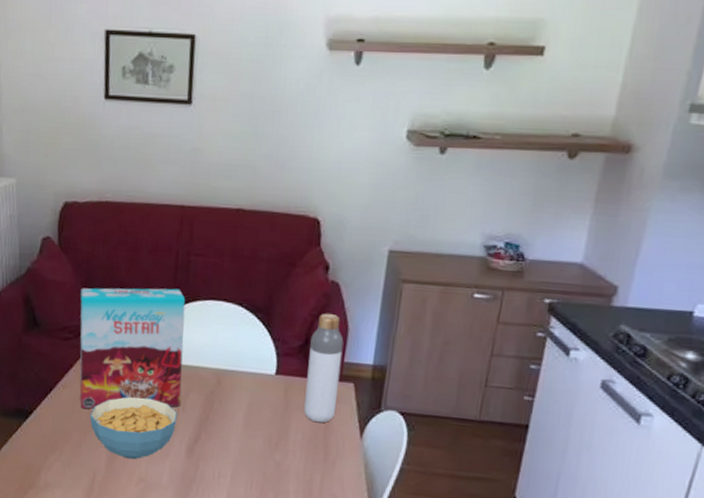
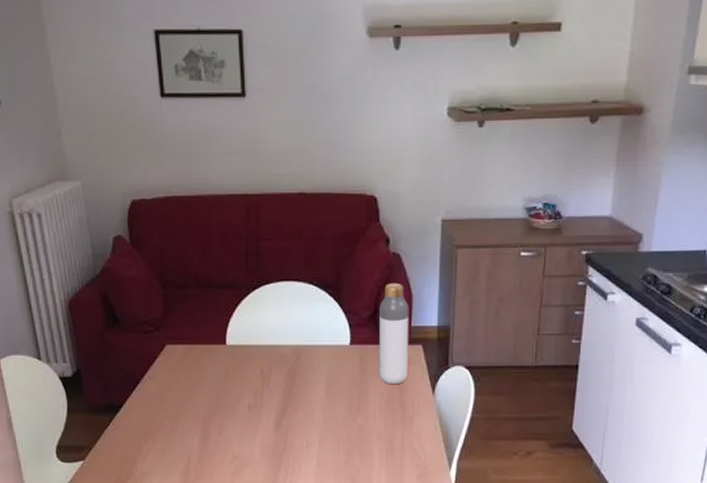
cereal box: present [79,288,186,409] -> none [157,273,264,397]
cereal bowl: present [90,397,178,460] -> none [179,380,263,440]

